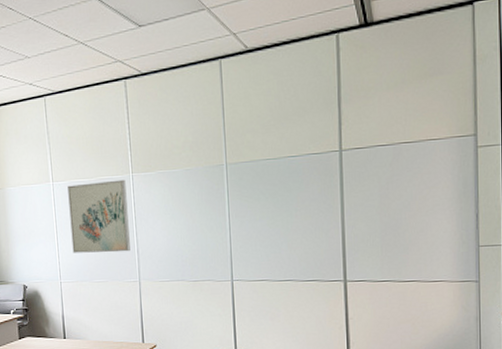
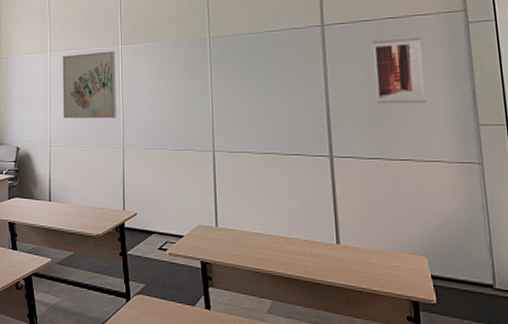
wall art: none [388,162,434,229] -> present [372,37,426,104]

